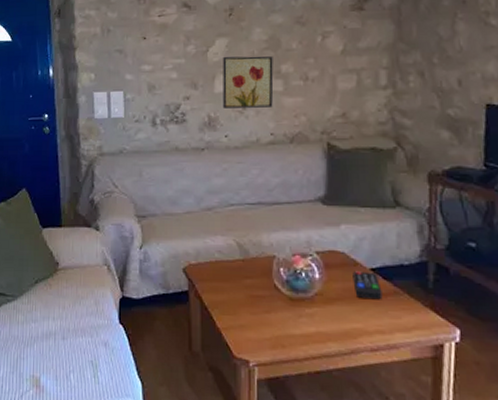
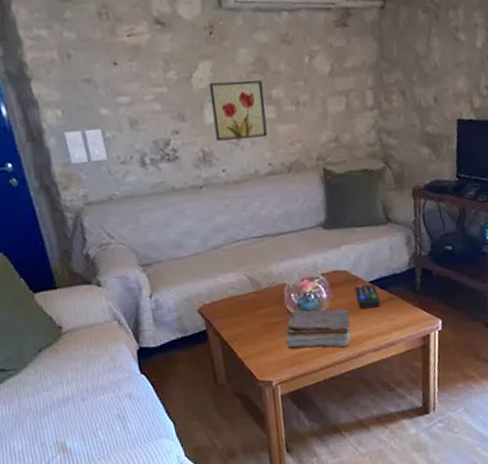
book: none [269,287,345,340] -> present [286,309,351,350]

